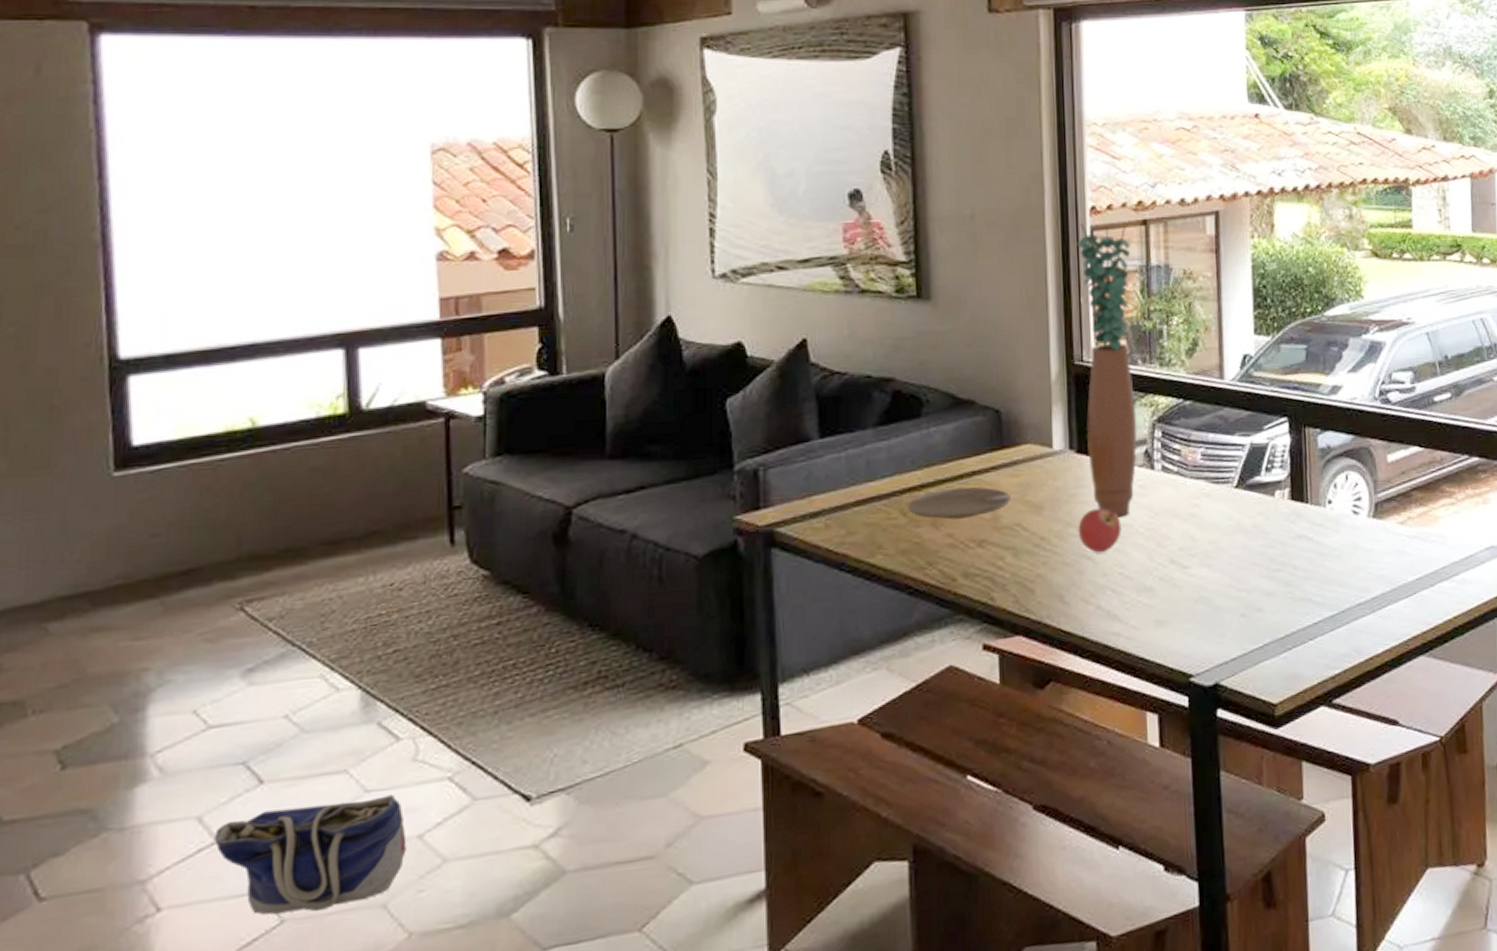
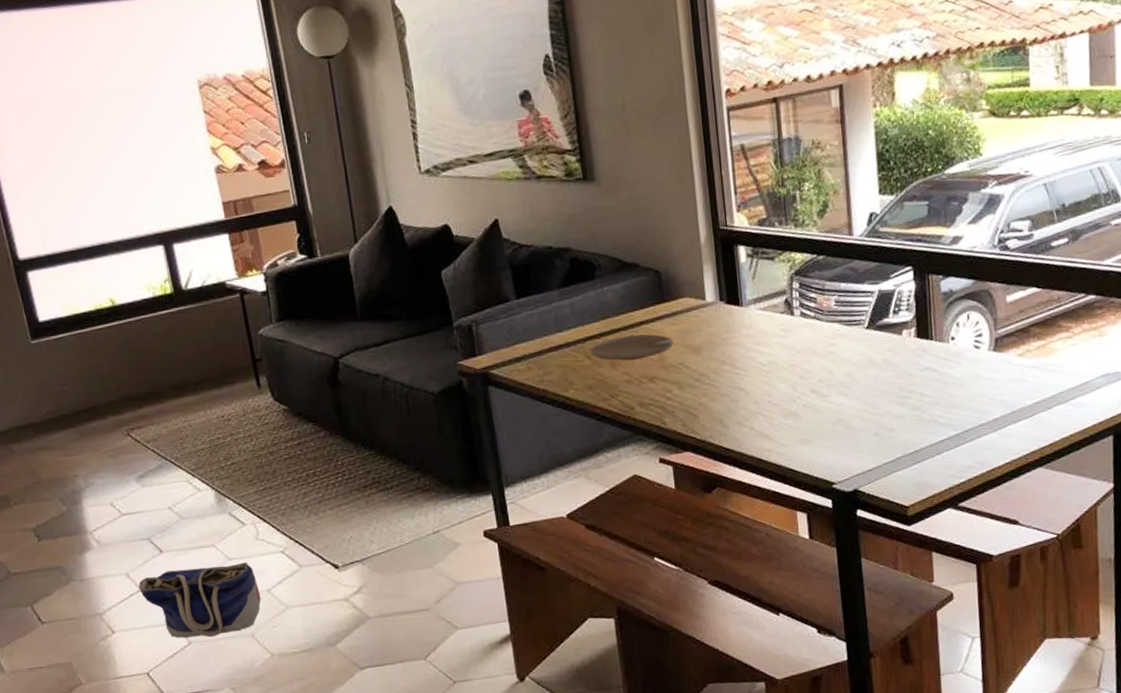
vase: present [1077,223,1138,517] -> none [716,105,778,356]
fruit: present [1078,508,1122,553] -> none [731,349,768,386]

